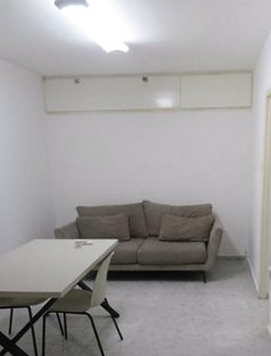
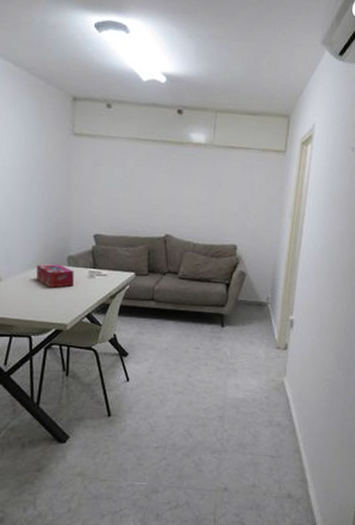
tissue box: none [27,237,64,260] -> present [36,263,75,288]

